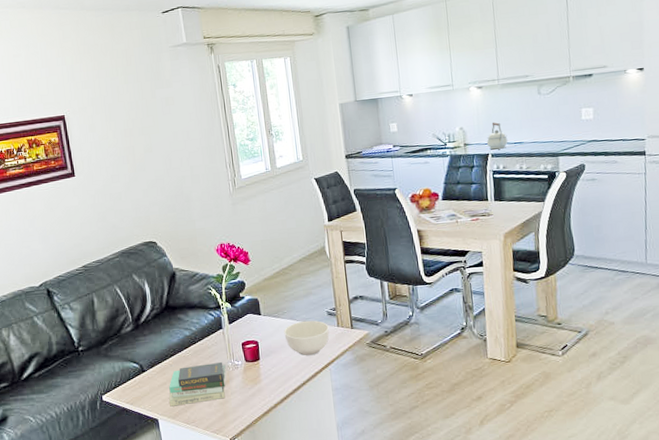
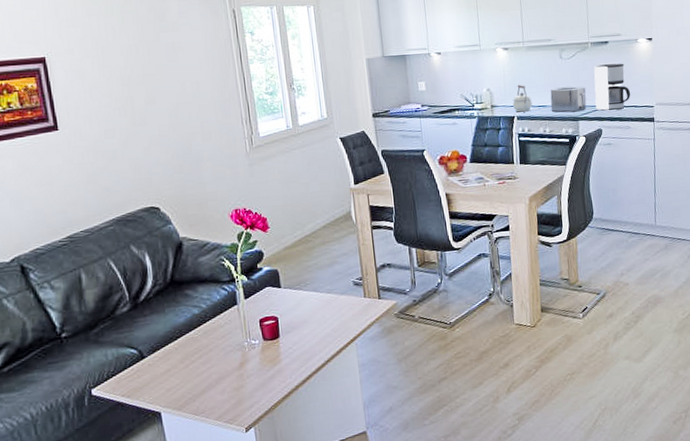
books: present [169,362,227,407] -> none [174,342,243,397]
bowl: present [284,320,330,355] -> none [306,291,356,330]
toaster: none [527,121,568,149] -> present [550,86,587,113]
coffee maker: none [576,95,618,146] -> present [594,63,631,111]

